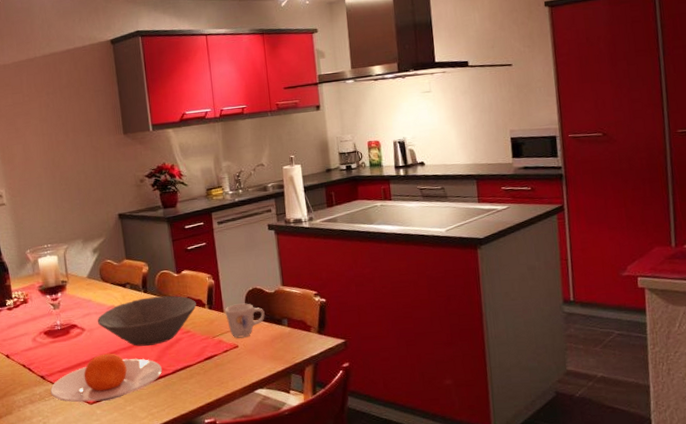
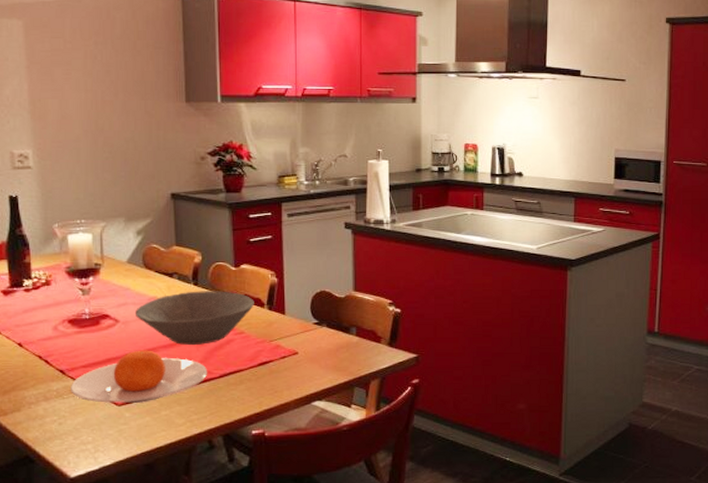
mug: present [225,303,265,338] -> none [287,306,331,344]

